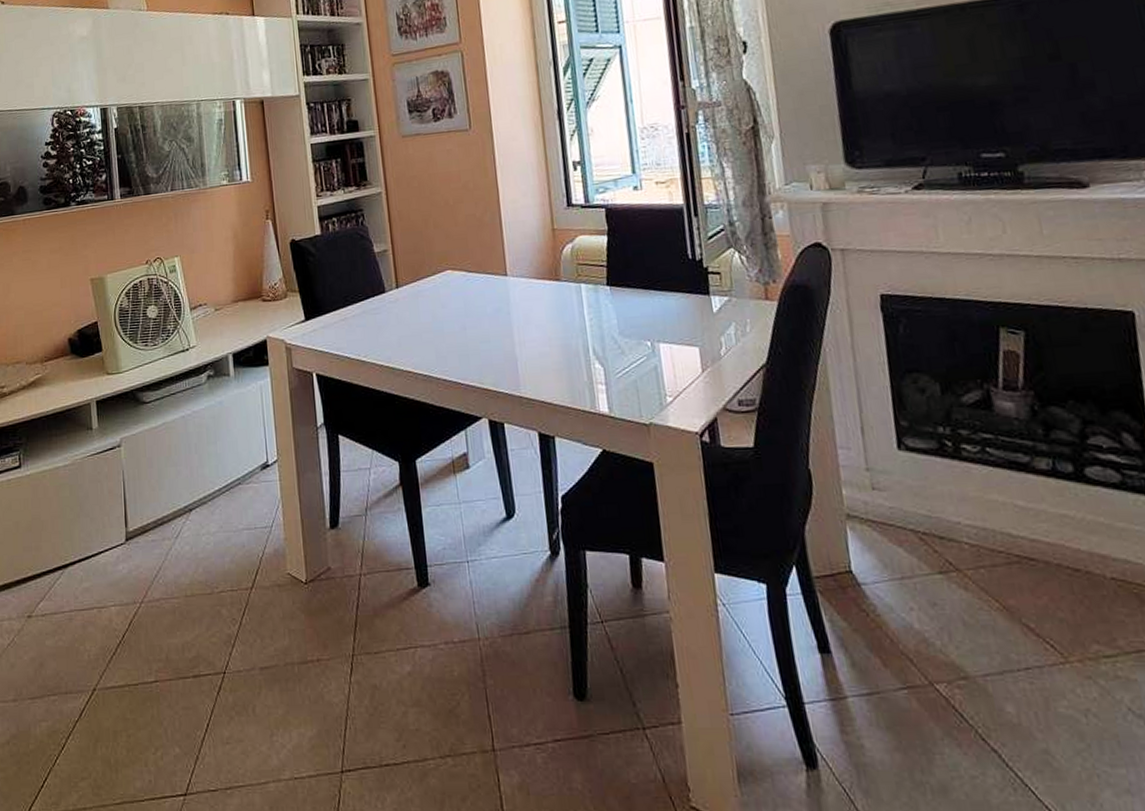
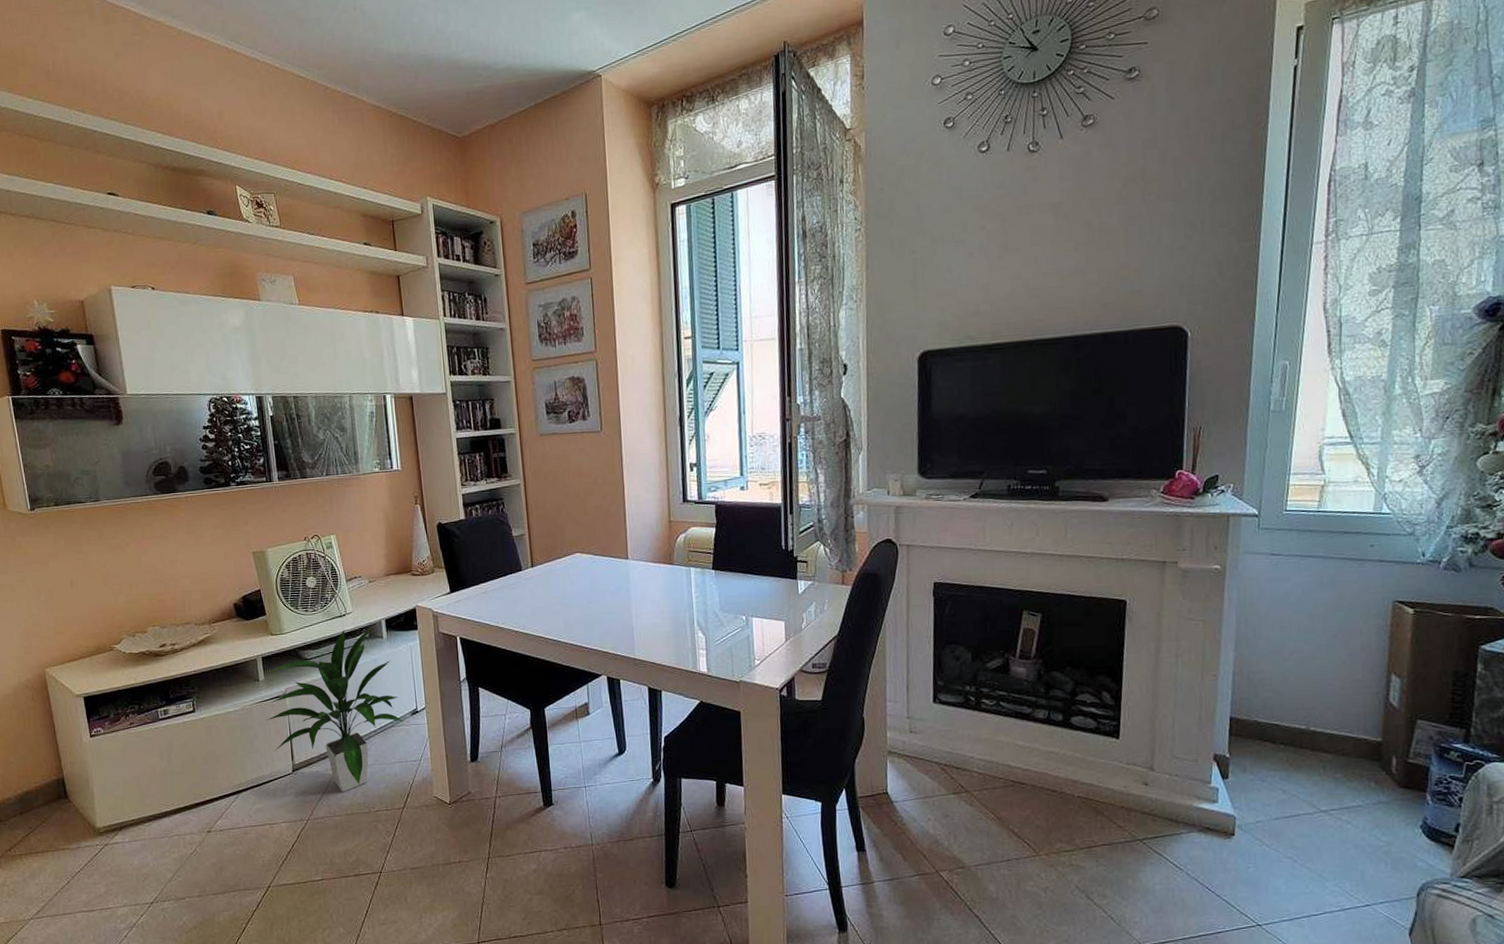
indoor plant: none [98,362,252,567] -> present [266,626,403,792]

